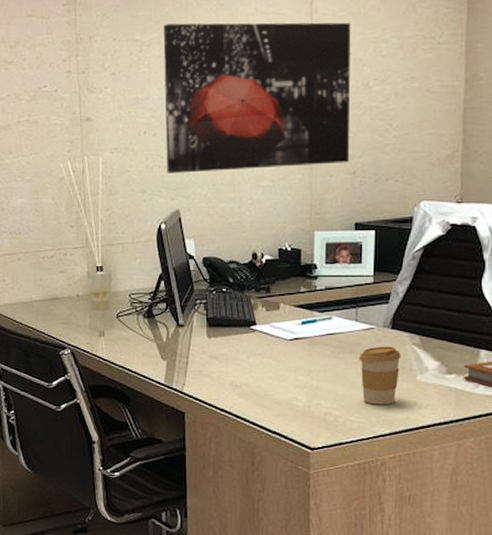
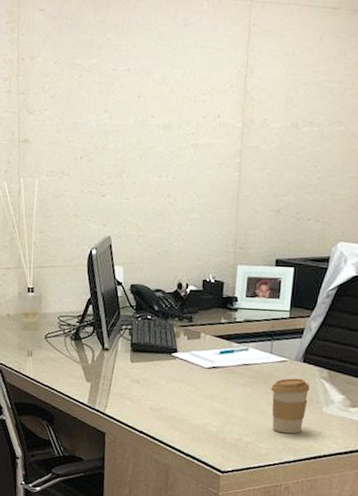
wall art: present [163,22,351,173] -> none [100,50,285,201]

